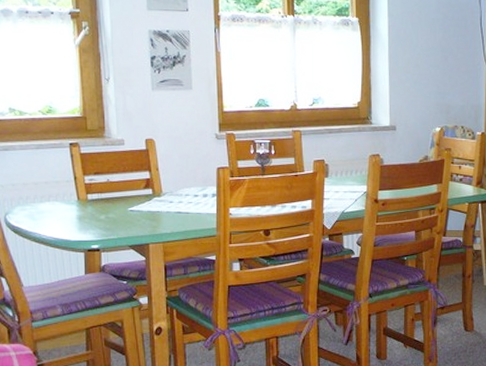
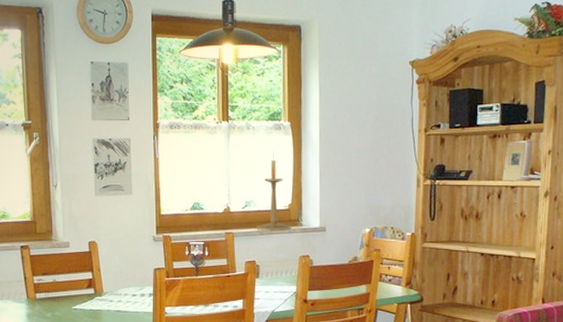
candlestick: none [325,47,362,130] -> present [256,151,292,232]

